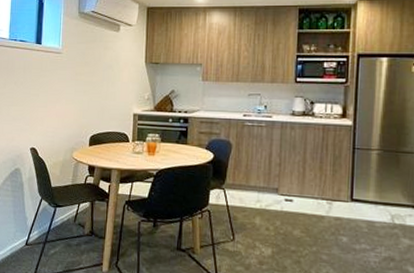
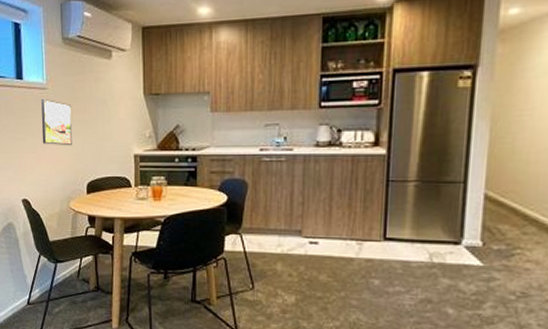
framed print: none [53,61,82,103] -> present [41,98,73,146]

